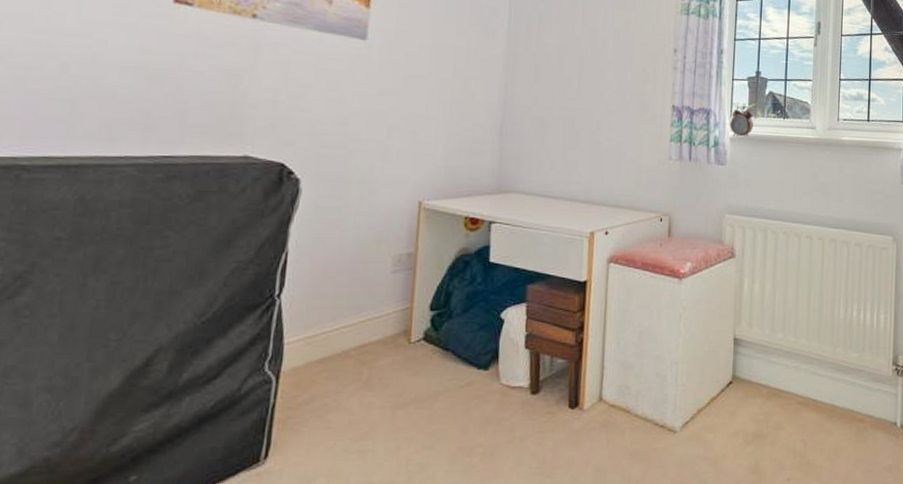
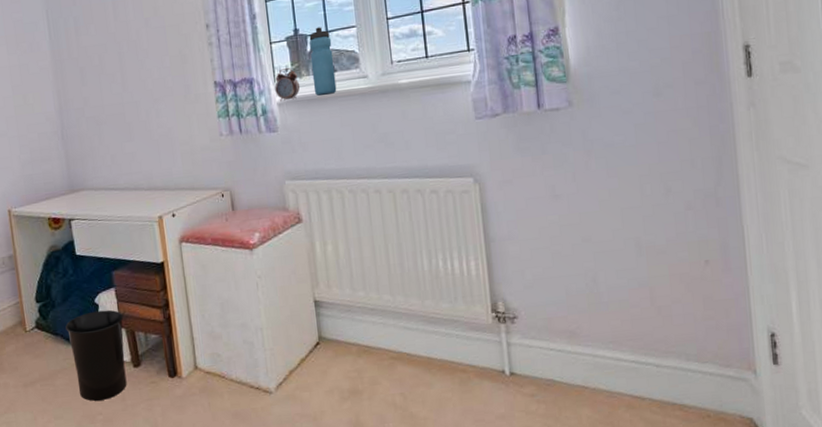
waste bin: none [459,327,531,430] -> present [65,310,127,401]
water bottle: none [766,74,789,139] -> present [308,27,337,97]

